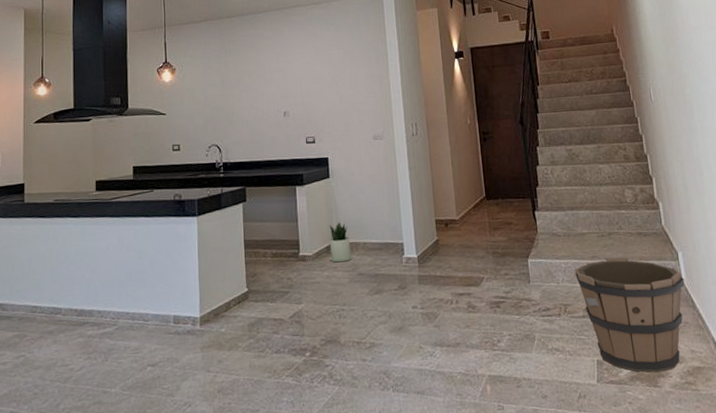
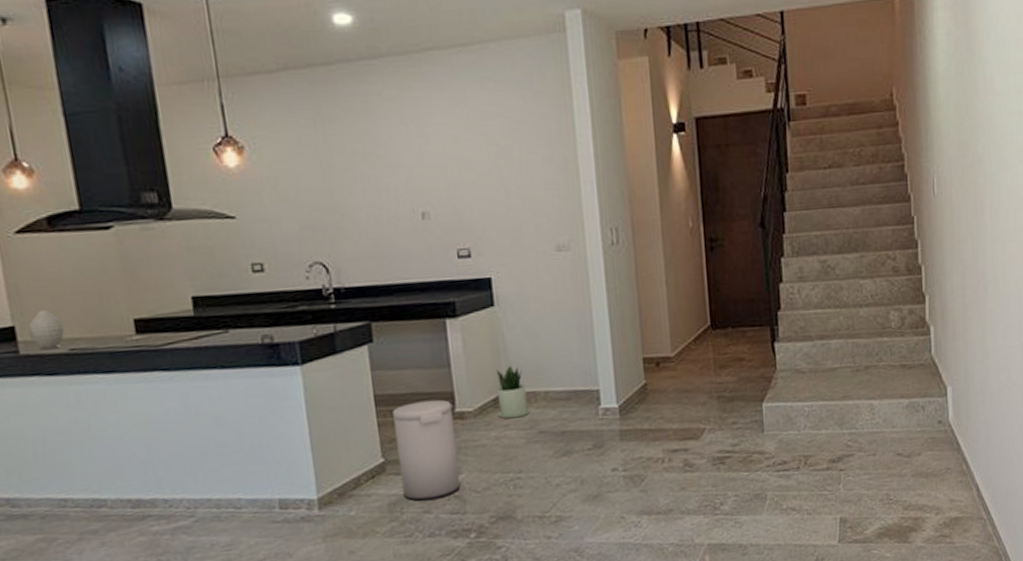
vase: none [32,172,54,200] -> present [28,309,65,350]
pedal bin: none [256,245,301,324] -> present [393,399,461,502]
wooden bucket: present [575,257,685,373] -> none [820,395,951,528]

